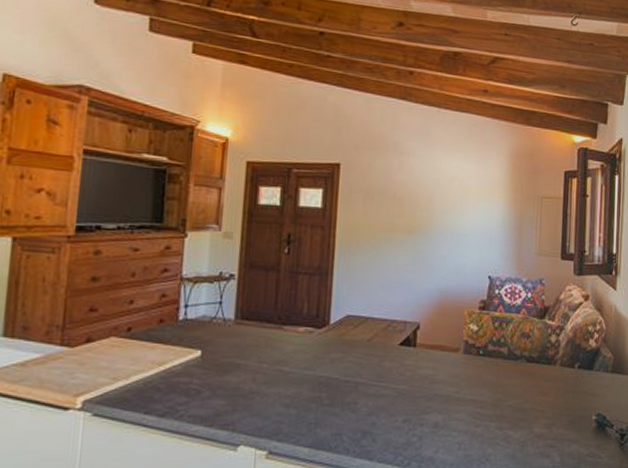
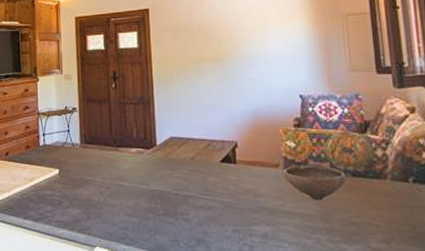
bowl: none [462,349,520,387] -> present [283,165,346,200]

